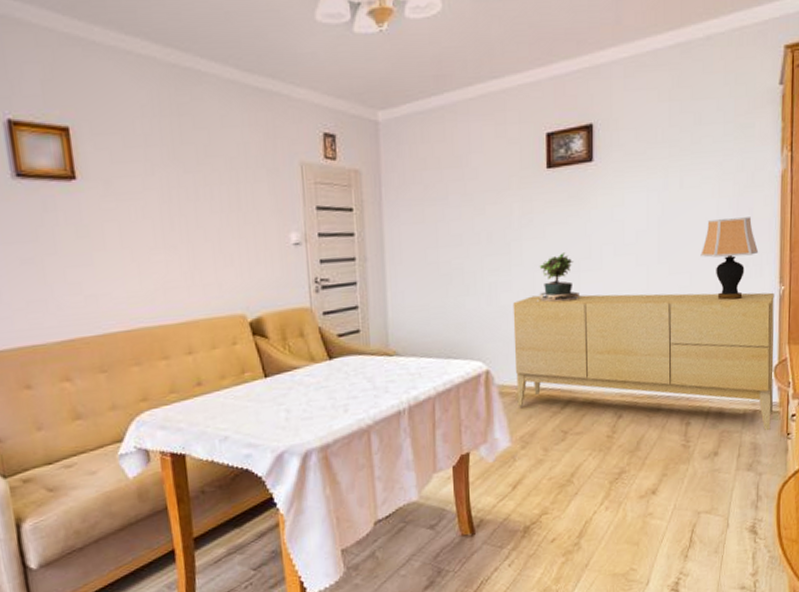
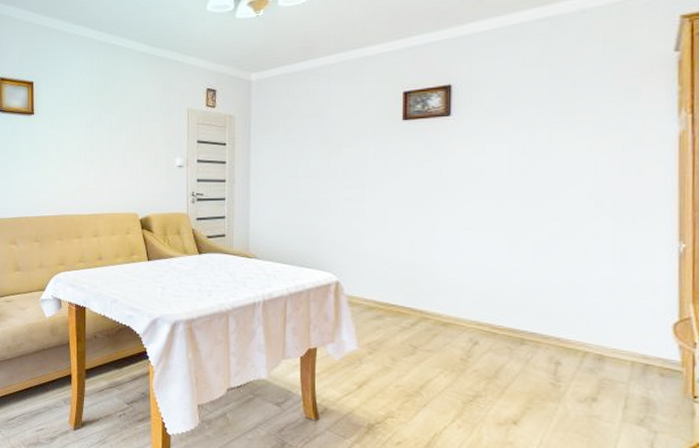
sideboard: present [512,292,774,431] -> none [364,224,673,389]
potted plant: present [537,252,579,302] -> none [389,191,433,233]
table lamp: present [700,217,759,301] -> none [574,173,650,252]

